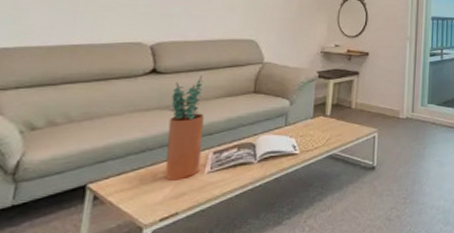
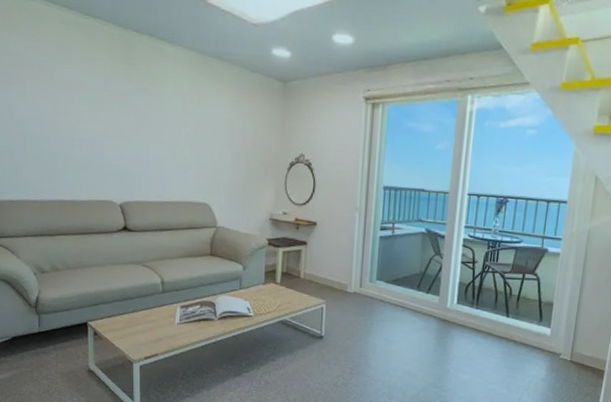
vase: present [164,76,204,181] -> none [142,235,171,327]

